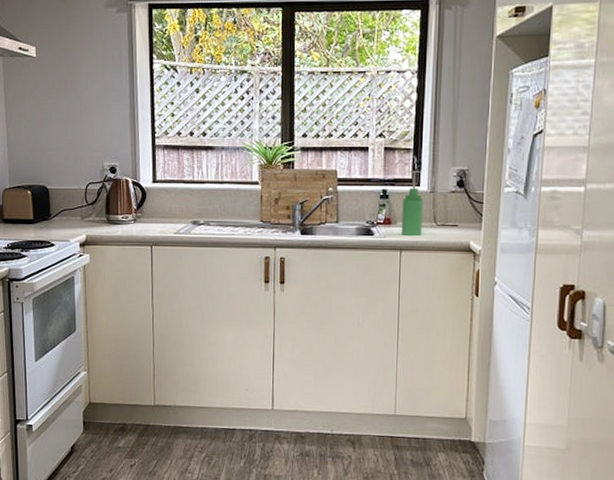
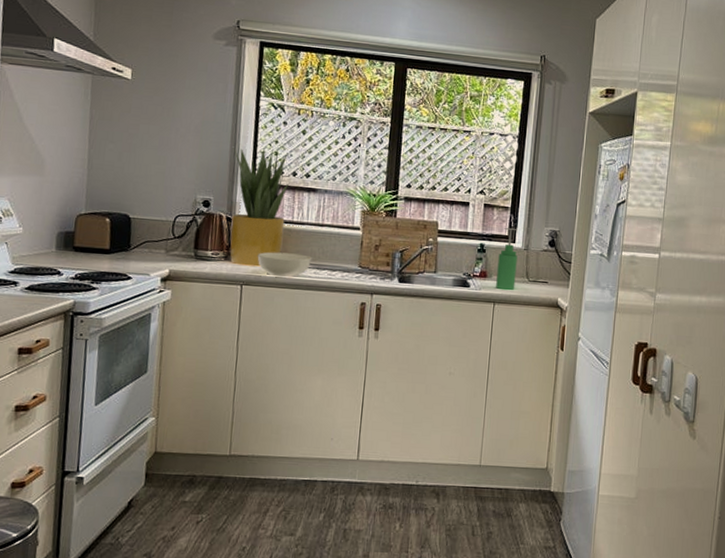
planter: none [132,108,188,227] -> present [229,147,290,267]
bowl: none [163,212,215,236] -> present [257,252,312,278]

